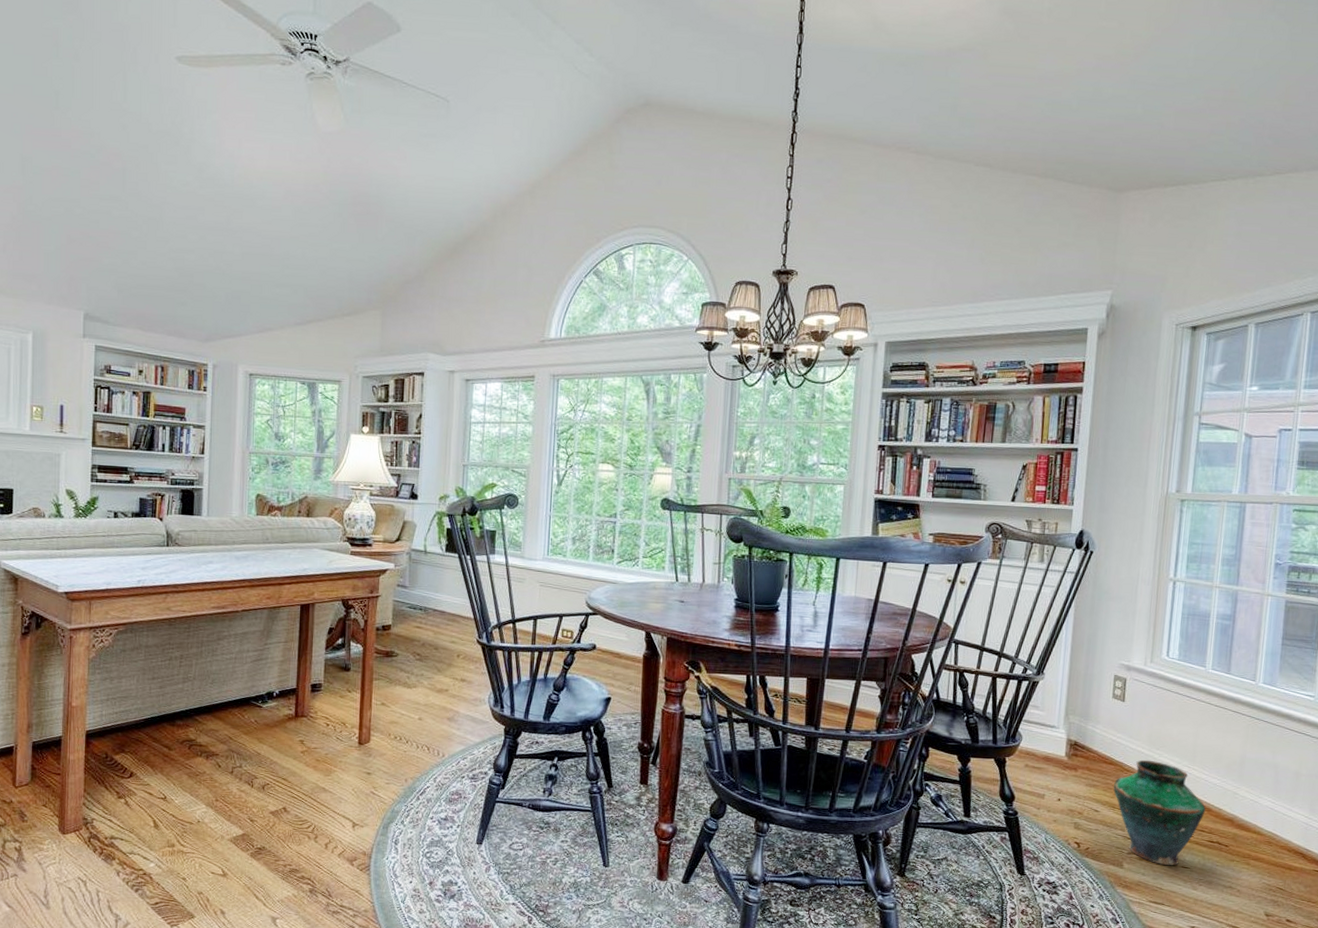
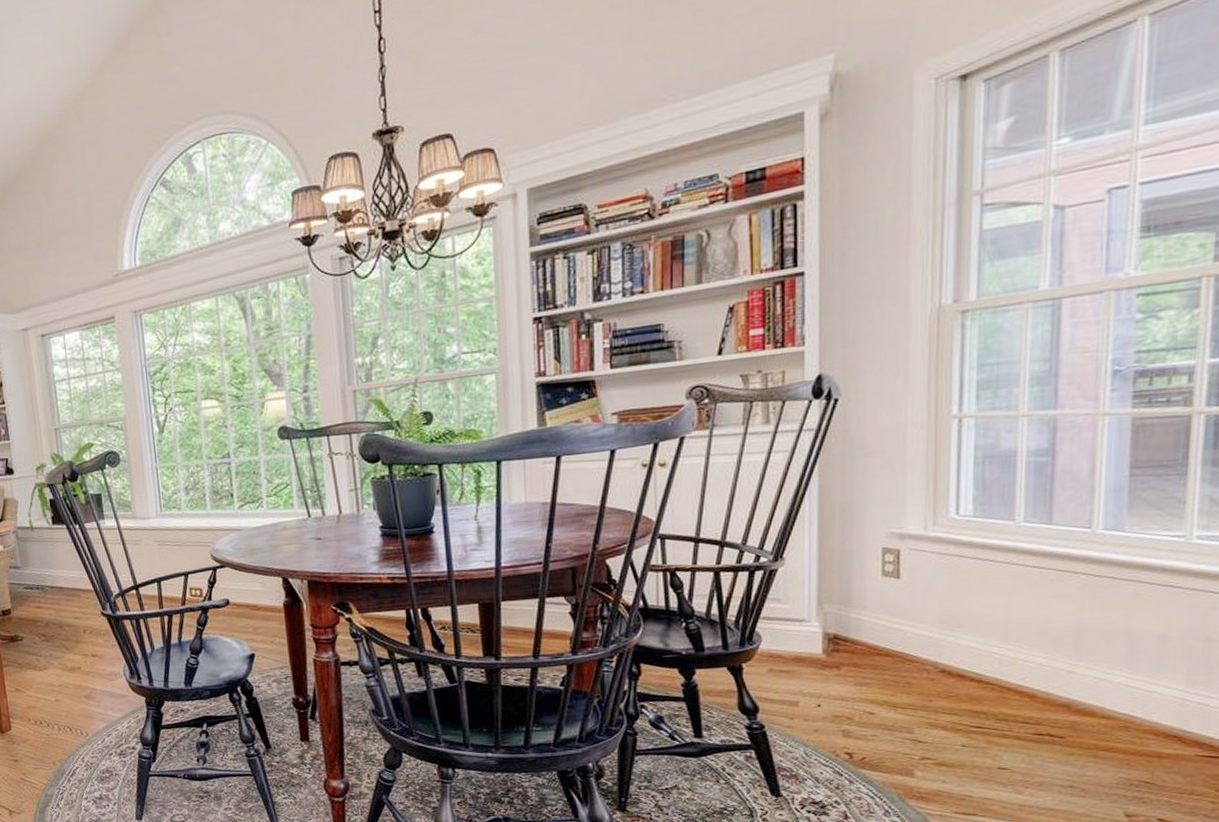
vase: present [1113,759,1206,866] -> none [893,645,1028,769]

